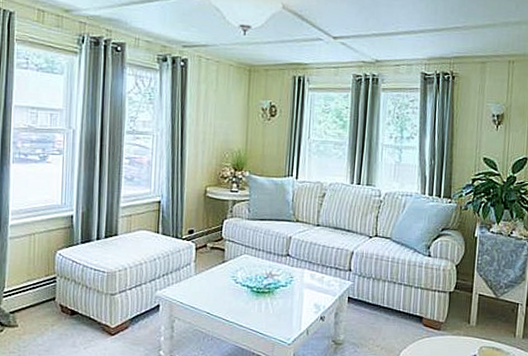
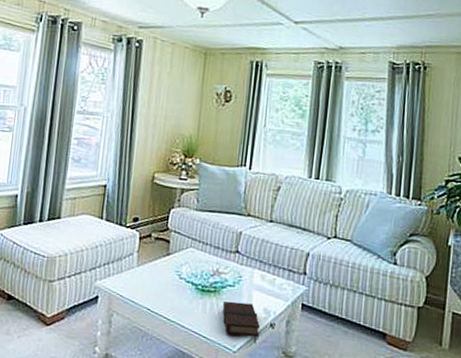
book: none [277,300,312,330] -> present [222,301,260,338]

